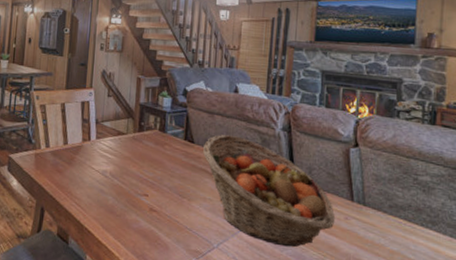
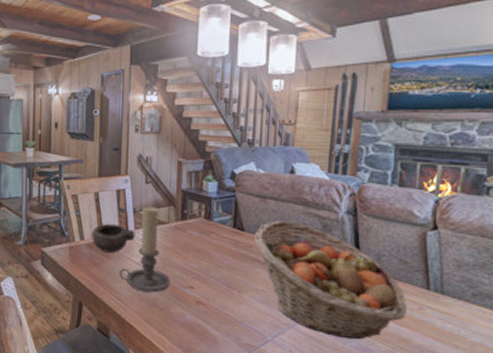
bowl: none [56,132,97,161] -> present [92,223,135,253]
candle holder: none [80,118,127,200] -> present [119,206,171,293]

